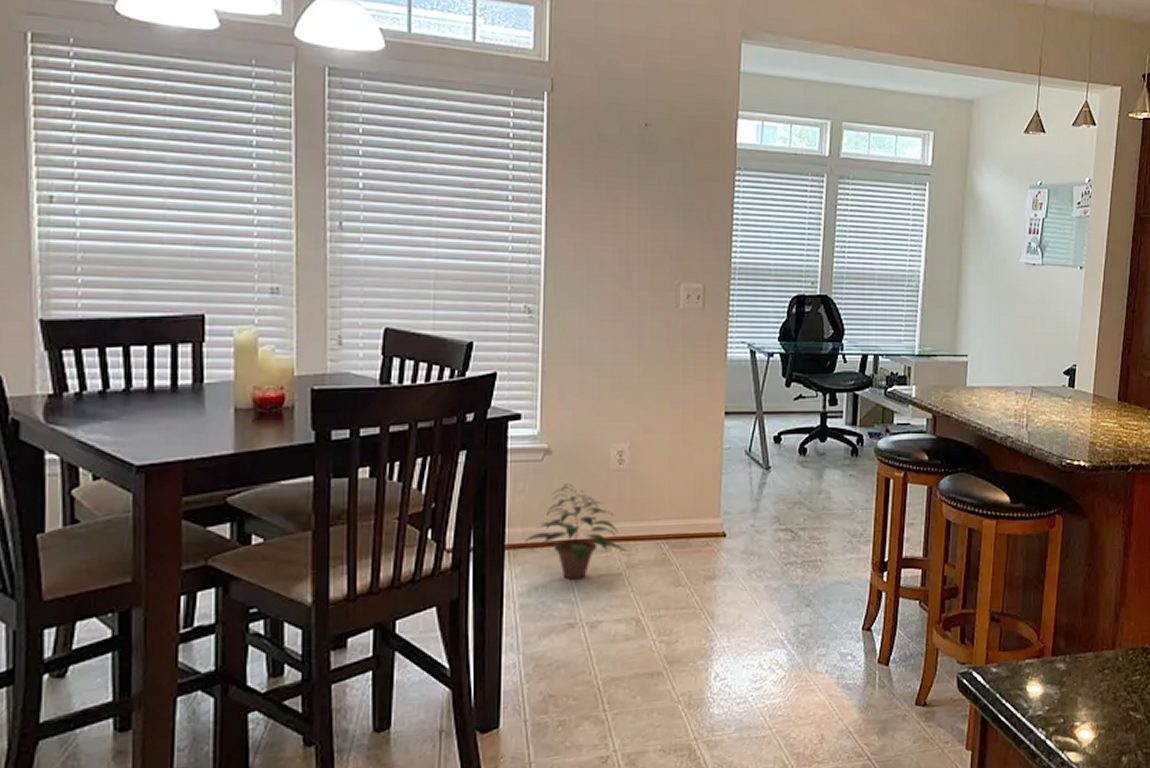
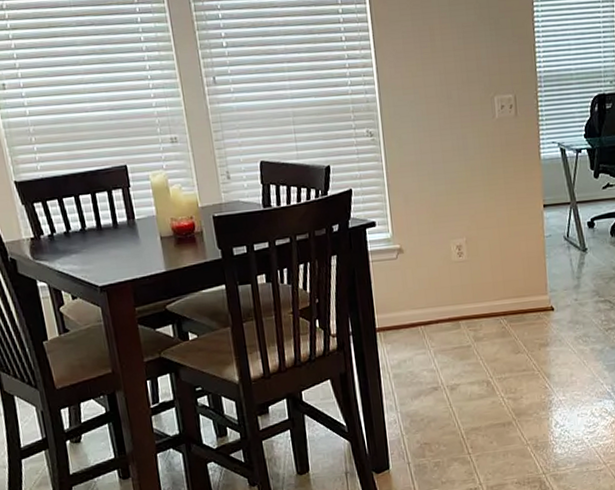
potted plant: present [524,482,627,580] -> none [391,275,473,353]

